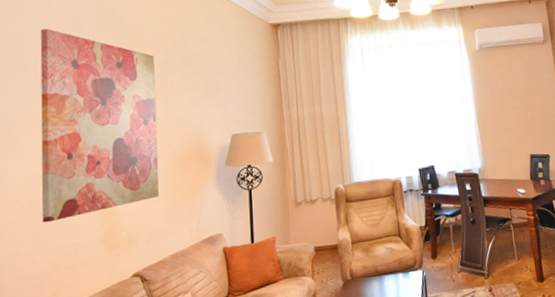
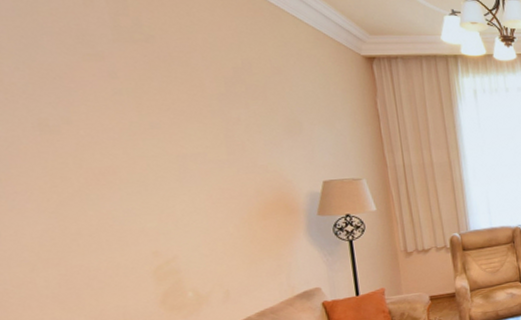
wall art: present [40,29,159,223] -> none [25,42,234,286]

